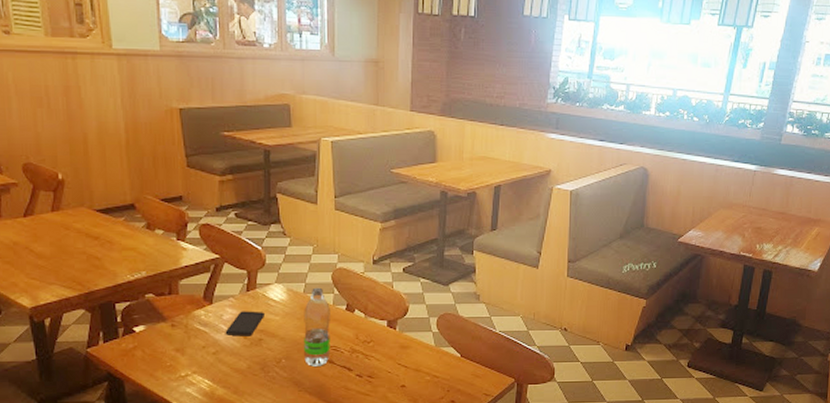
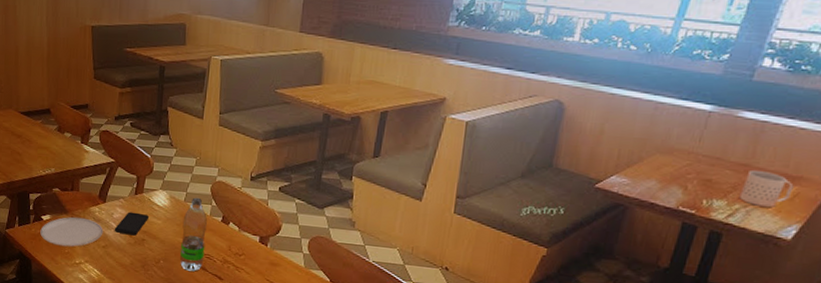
plate: none [133,323,212,359] -> present [40,217,103,248]
mug: none [781,216,816,246] -> present [739,169,794,207]

